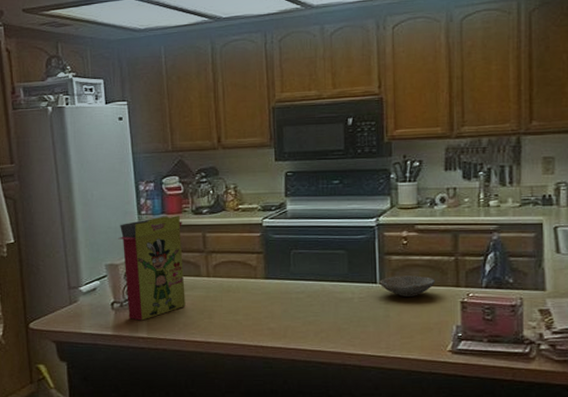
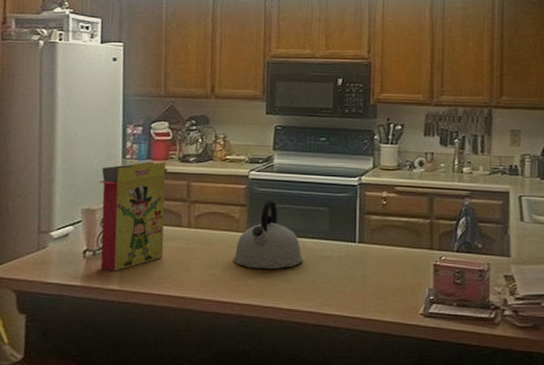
kettle: none [254,245,324,313] -> present [233,198,303,270]
bowl: present [379,275,436,297] -> none [358,236,412,257]

